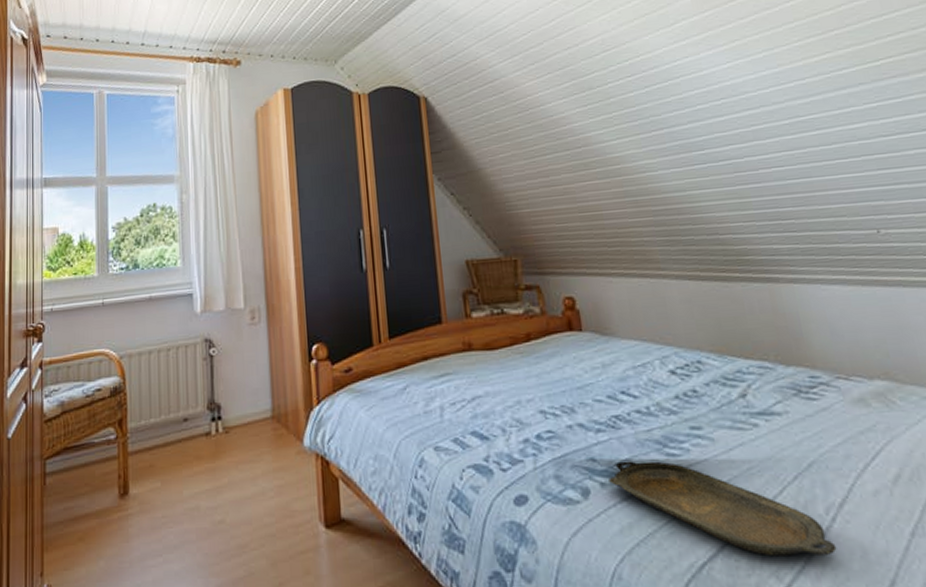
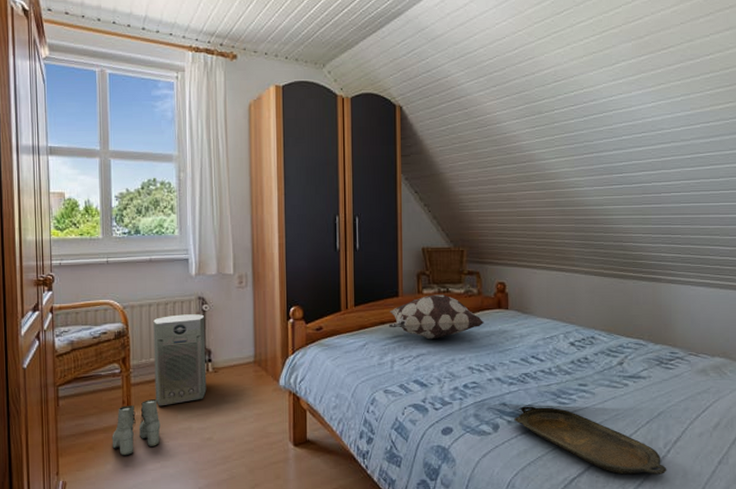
boots: none [105,472,163,548] -> present [112,399,161,456]
air purifier: none [154,360,217,481] -> present [153,314,207,406]
decorative pillow: none [432,317,554,377] -> present [389,294,484,340]

